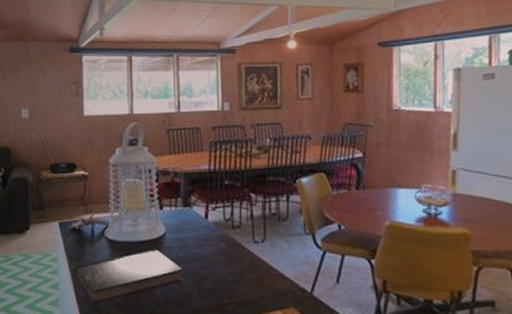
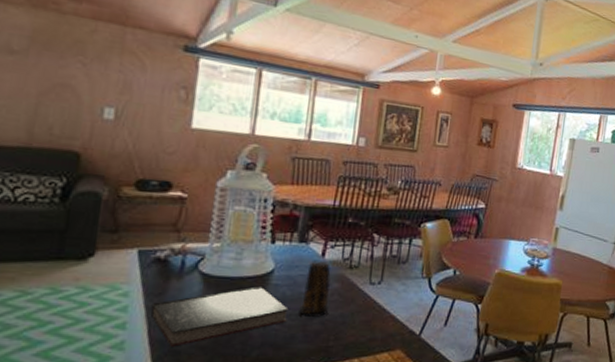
candle: none [192,222,218,276] -> present [299,259,331,317]

